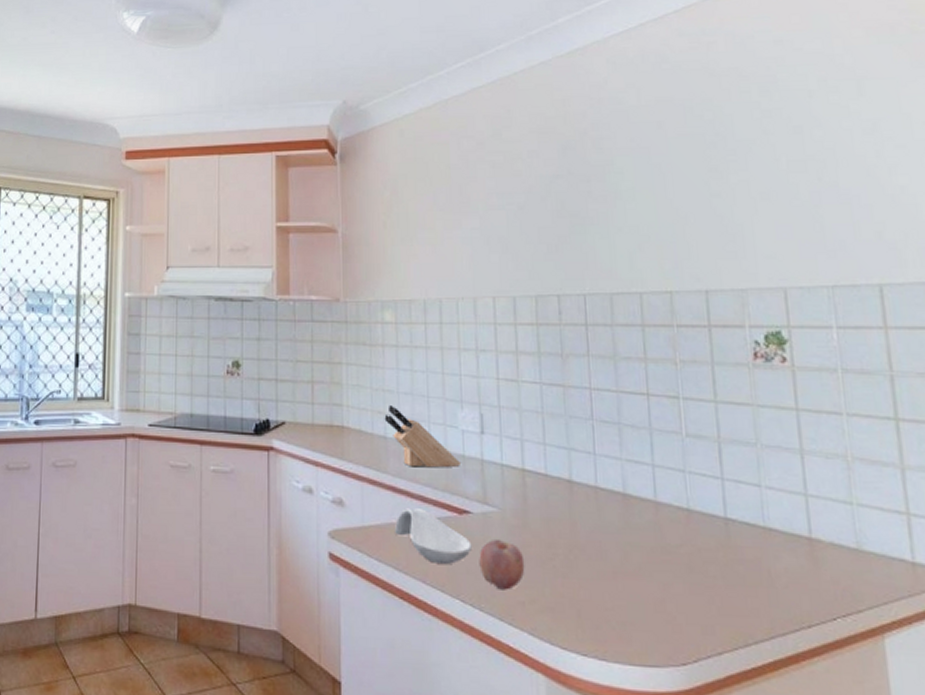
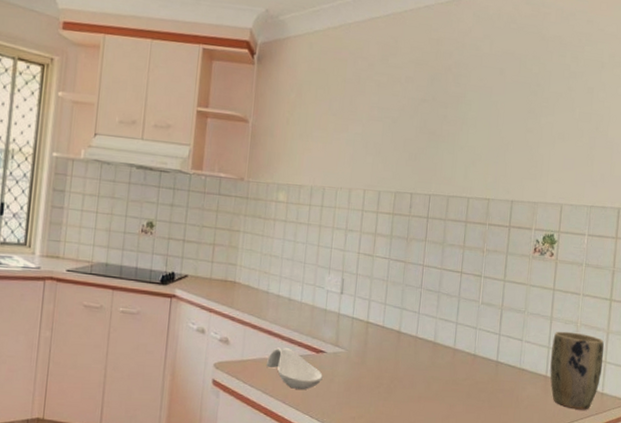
knife block: present [384,404,460,468] -> none [269,266,323,318]
fruit: present [479,540,525,590] -> none [326,372,359,409]
plant pot: none [810,469,906,590] -> present [550,331,605,410]

